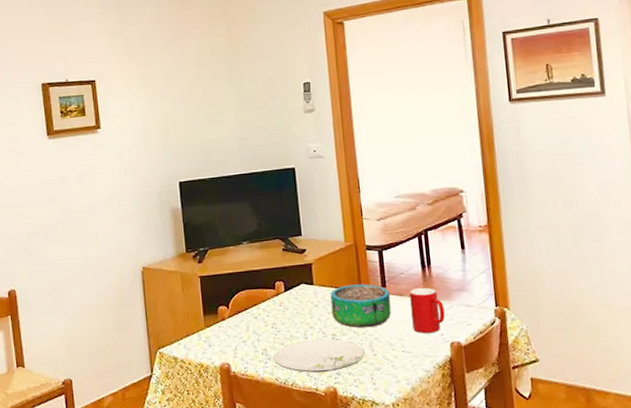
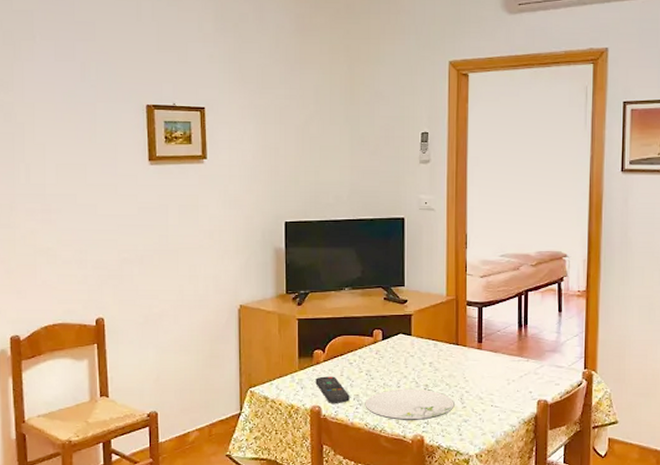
remote control: none [222,332,258,359] -> present [315,376,350,403]
decorative bowl: present [330,284,391,328] -> none [427,338,486,381]
cup: present [409,288,445,334] -> none [504,347,536,391]

